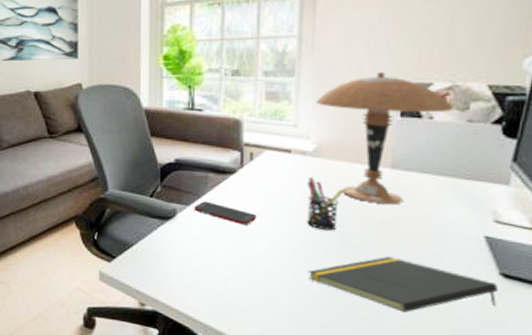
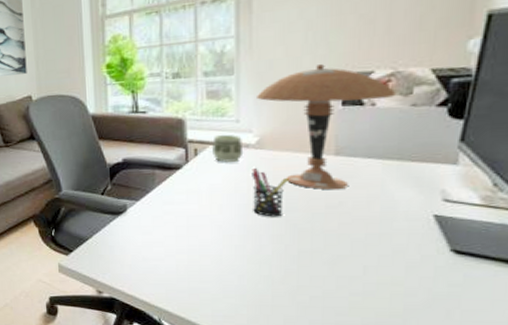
cell phone: present [194,201,257,225] -> none [143,196,204,216]
cup: none [267,139,301,170] -> present [211,134,244,163]
notepad: present [307,256,498,312] -> none [256,239,449,290]

